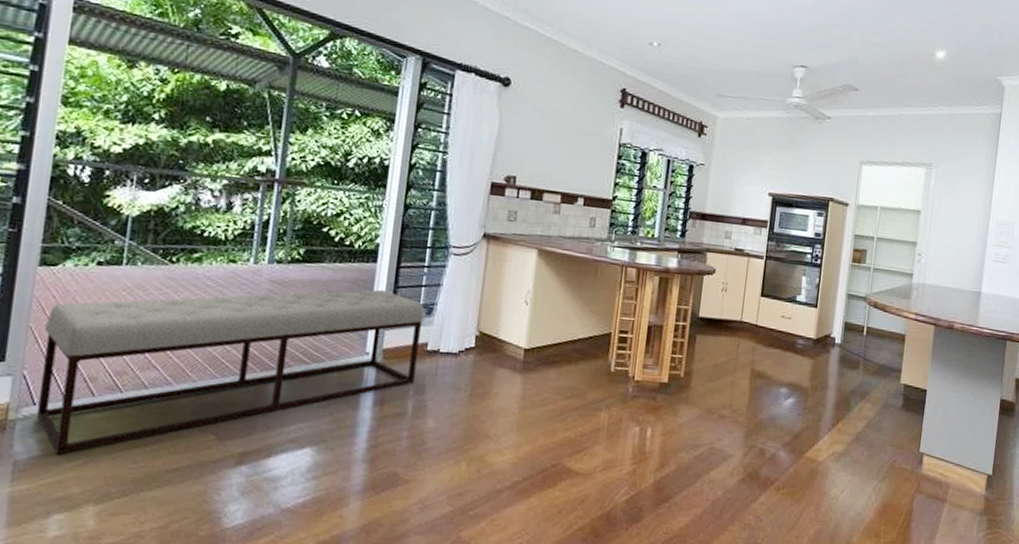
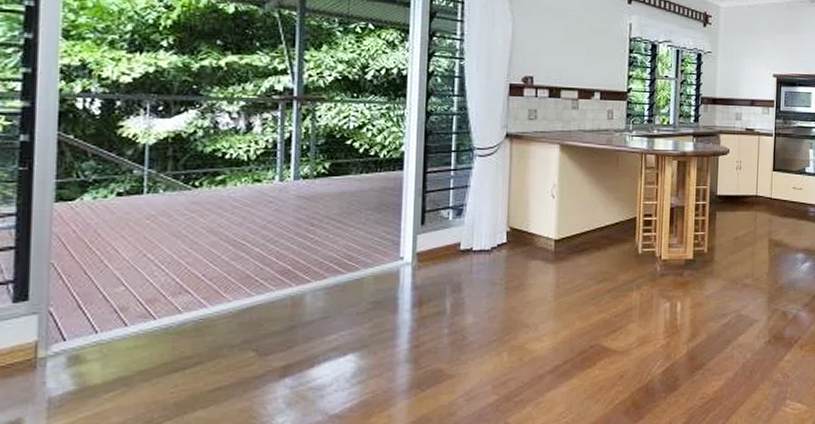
bench: present [36,290,424,455] -> none [67,197,454,387]

